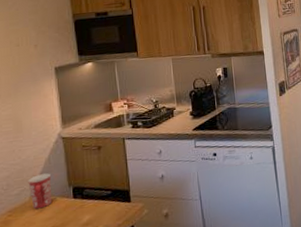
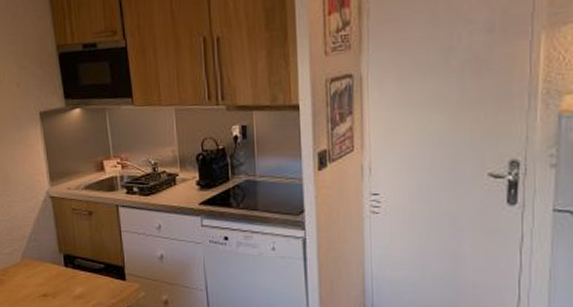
mug: present [28,173,53,210] -> none [18,235,44,273]

